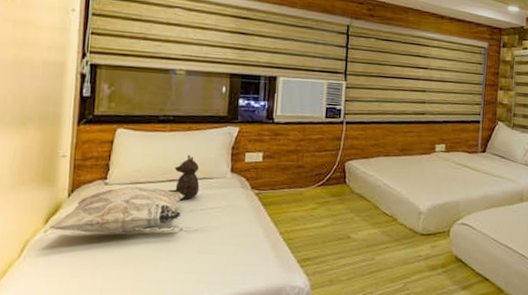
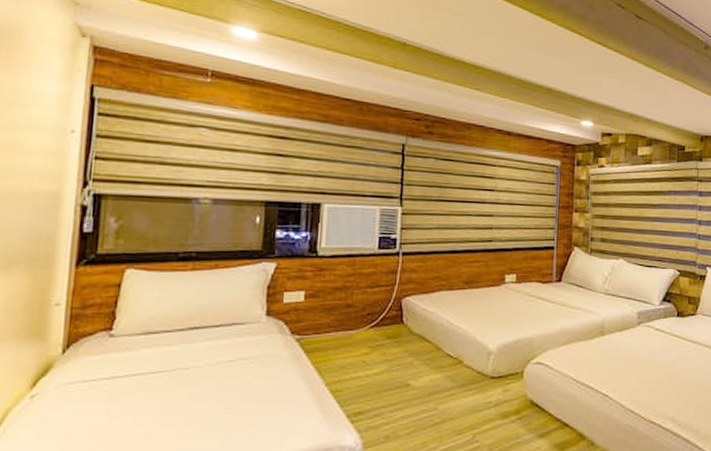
decorative pillow: present [50,185,185,234] -> none [38,336,210,395]
teddy bear: present [167,155,200,201] -> none [188,297,228,352]

